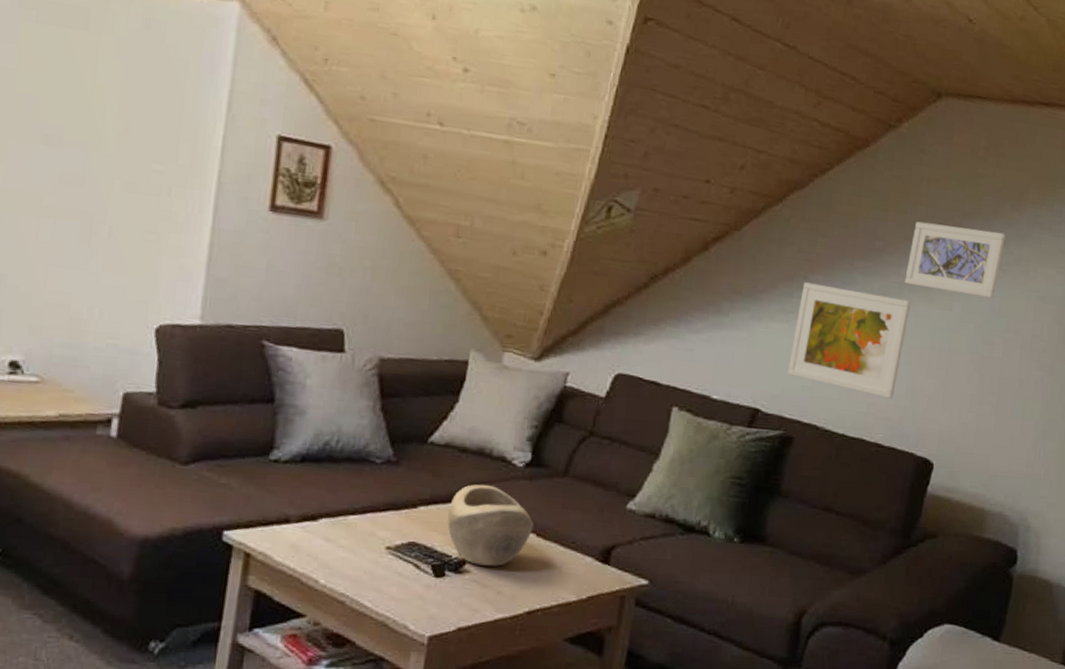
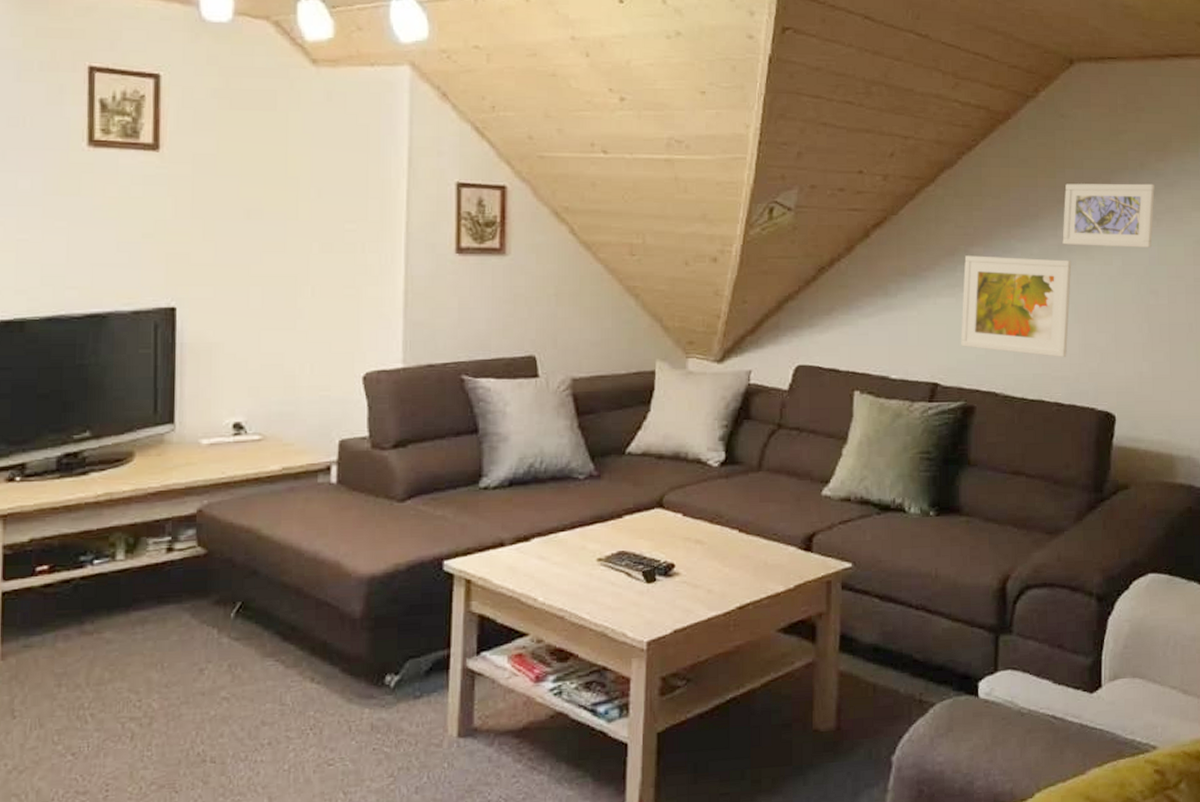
decorative bowl: present [447,484,534,567] -> none [652,487,735,567]

